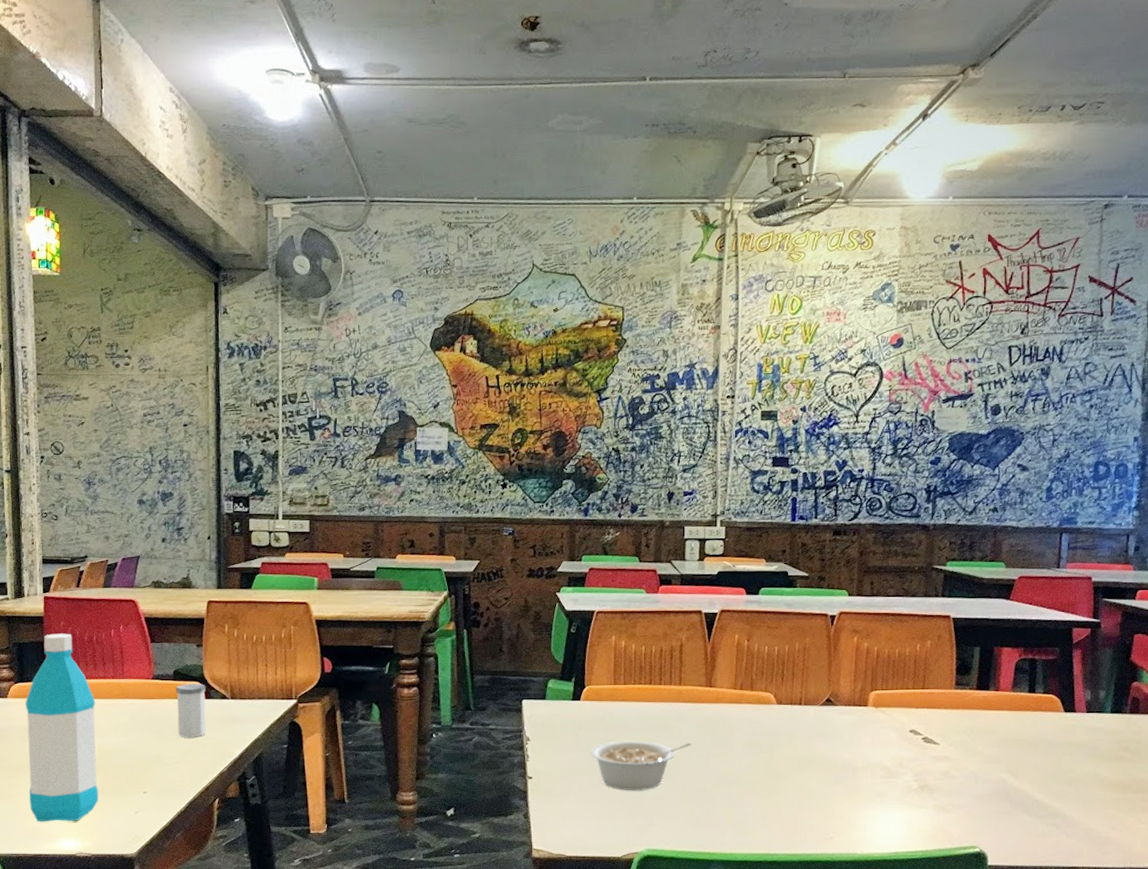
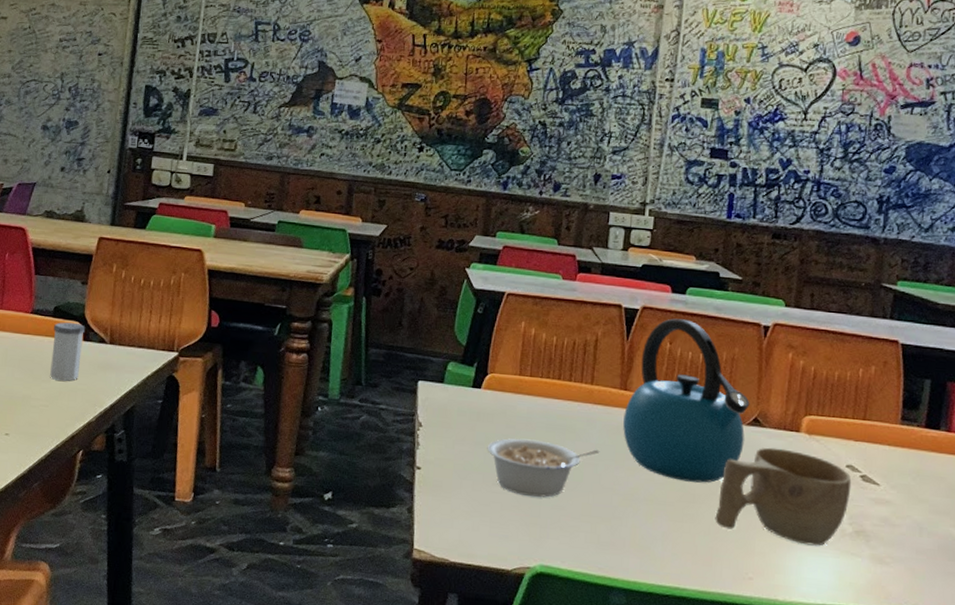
kettle: none [711,617,822,761] -> present [623,318,750,483]
cup: none [798,722,915,803] -> present [715,447,852,546]

